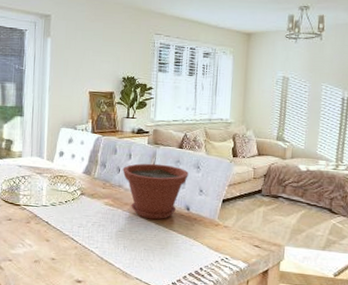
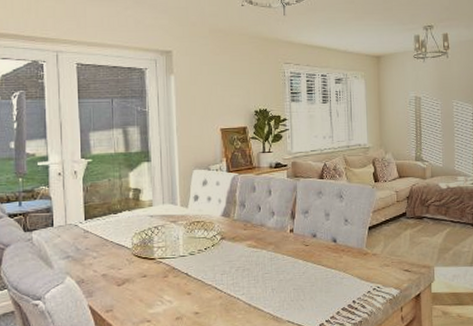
plant pot: present [122,163,189,220] -> none [263,197,332,257]

